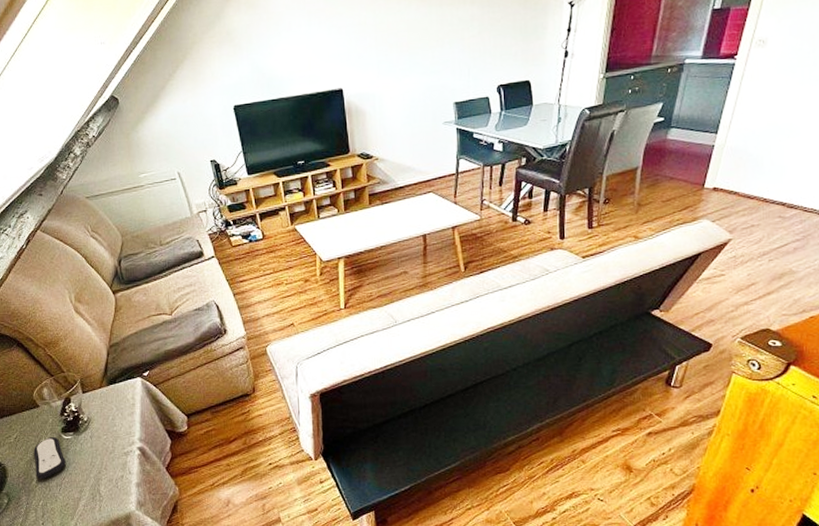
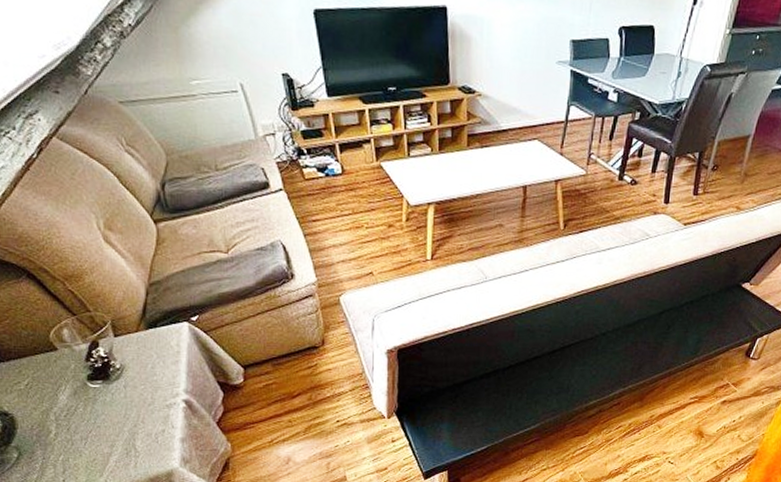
remote control: present [33,437,66,479] -> none [50,385,93,431]

